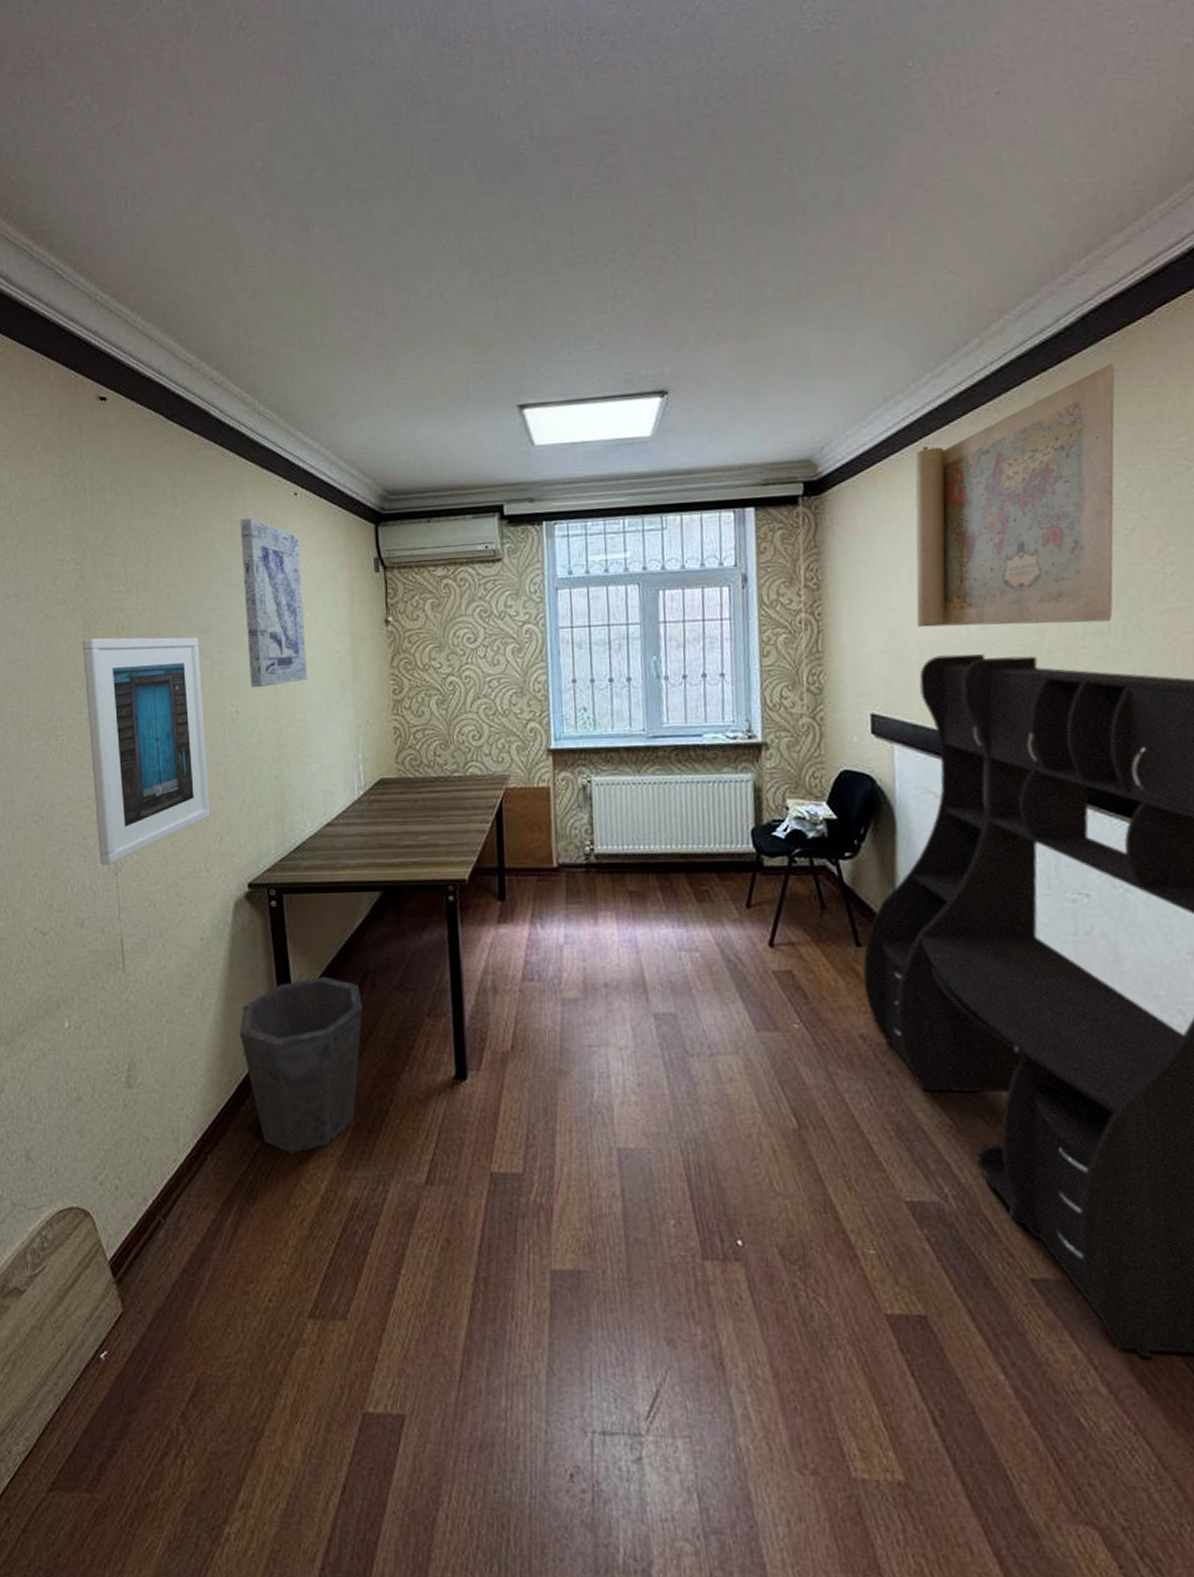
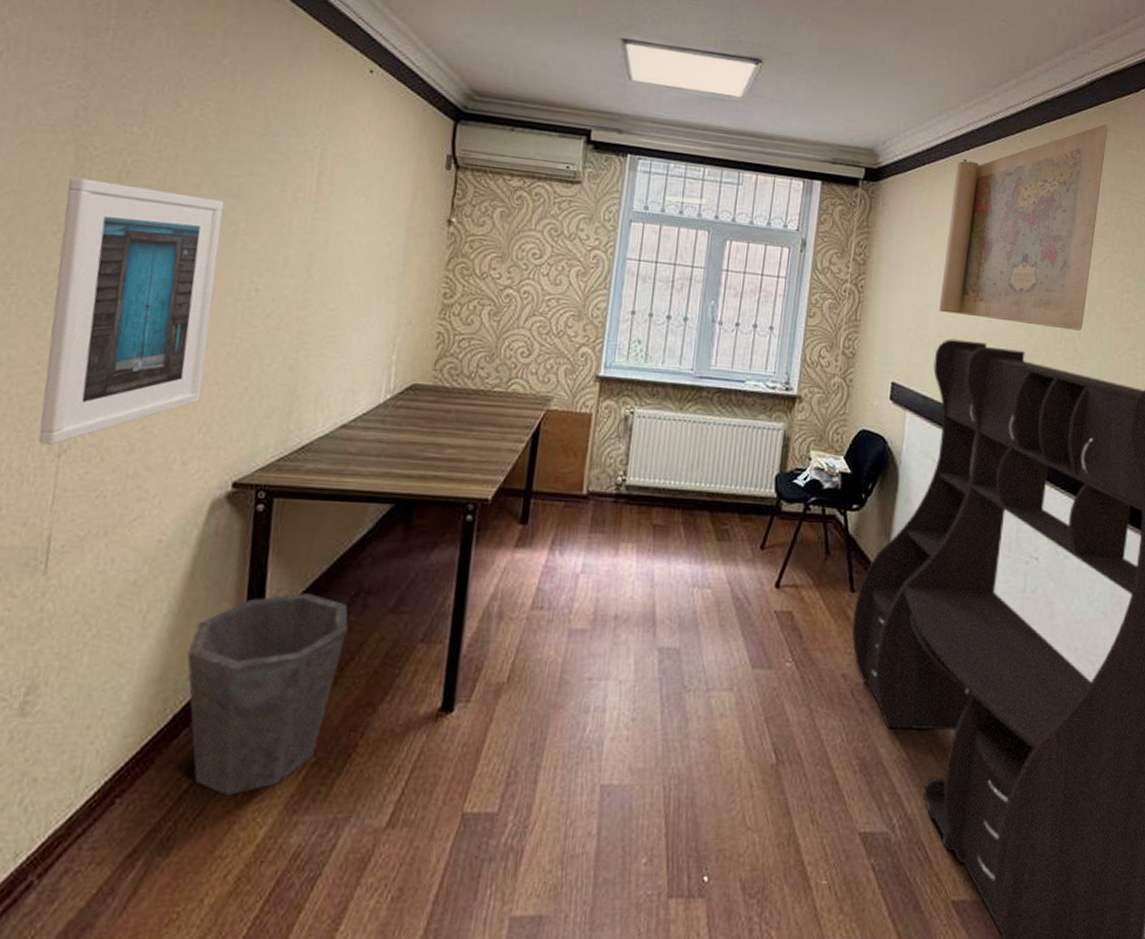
wall art: present [240,518,308,688] -> none [278,83,366,269]

